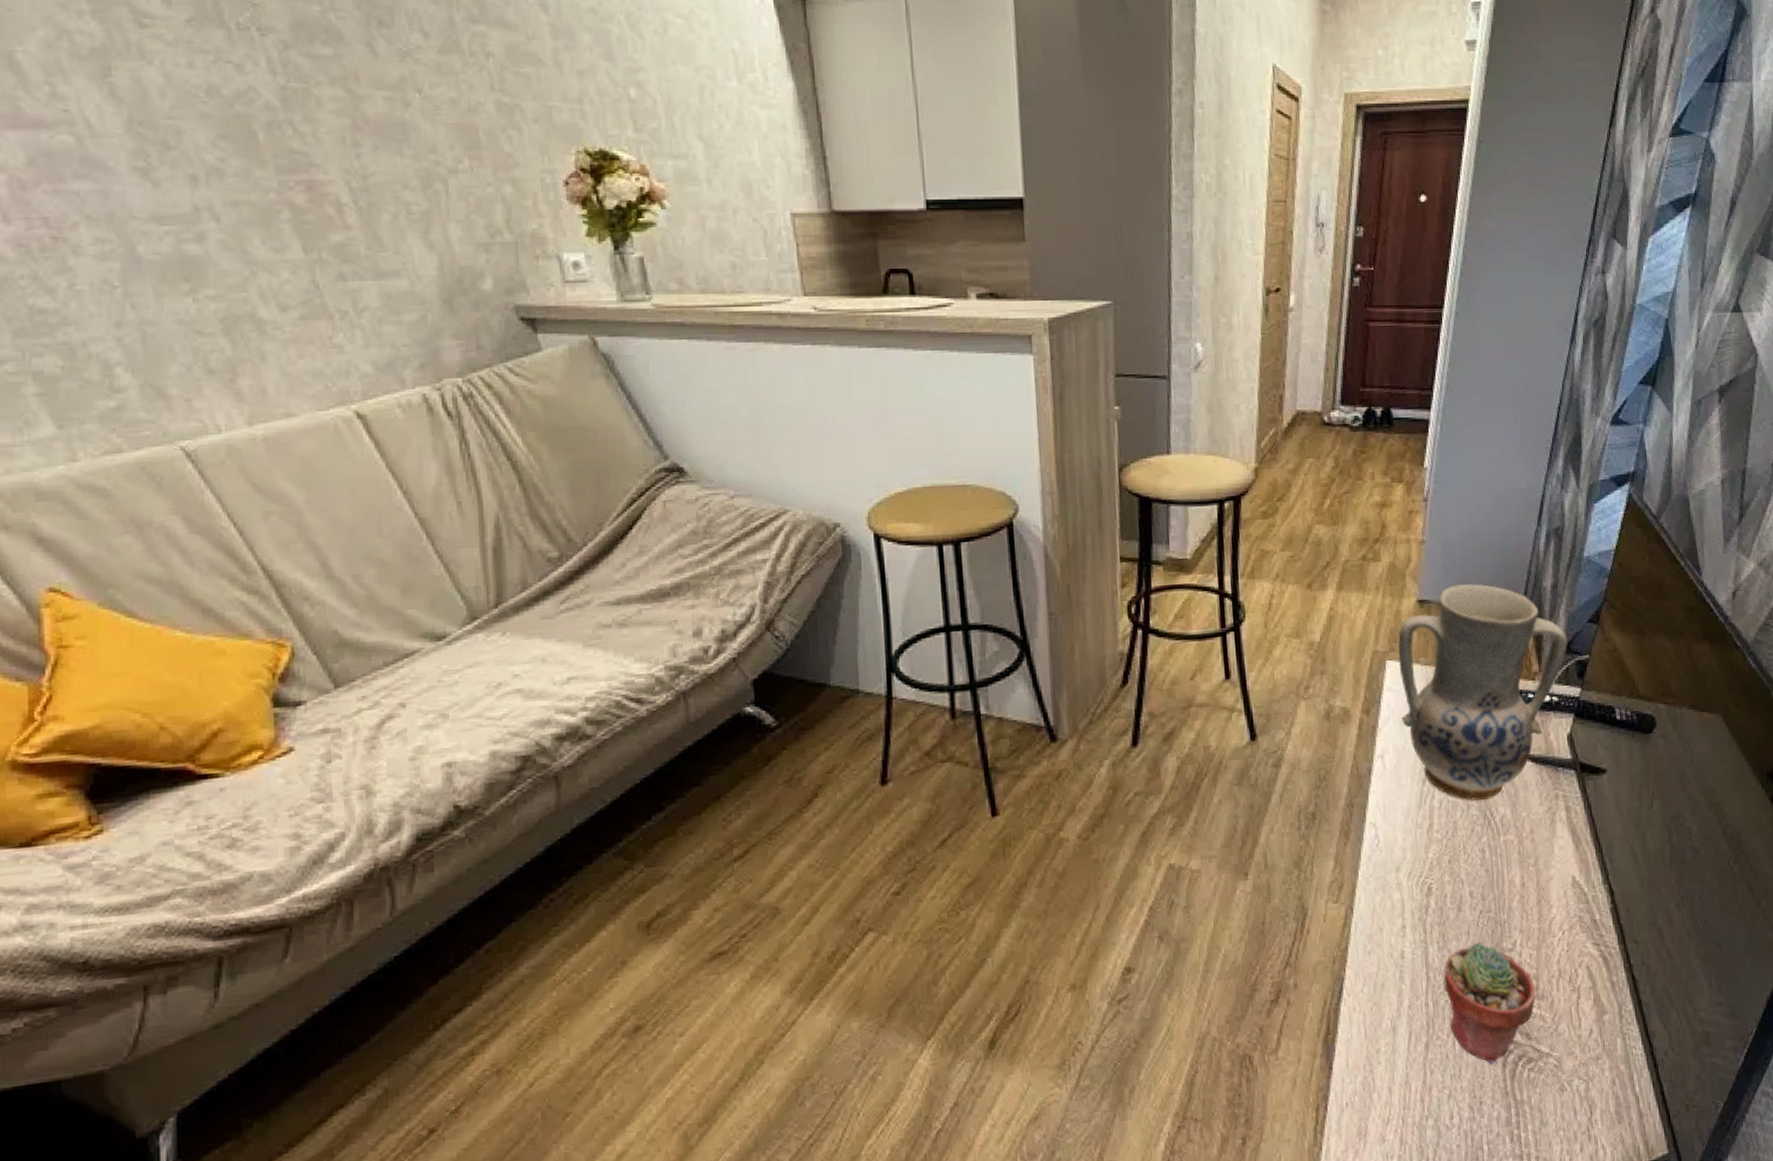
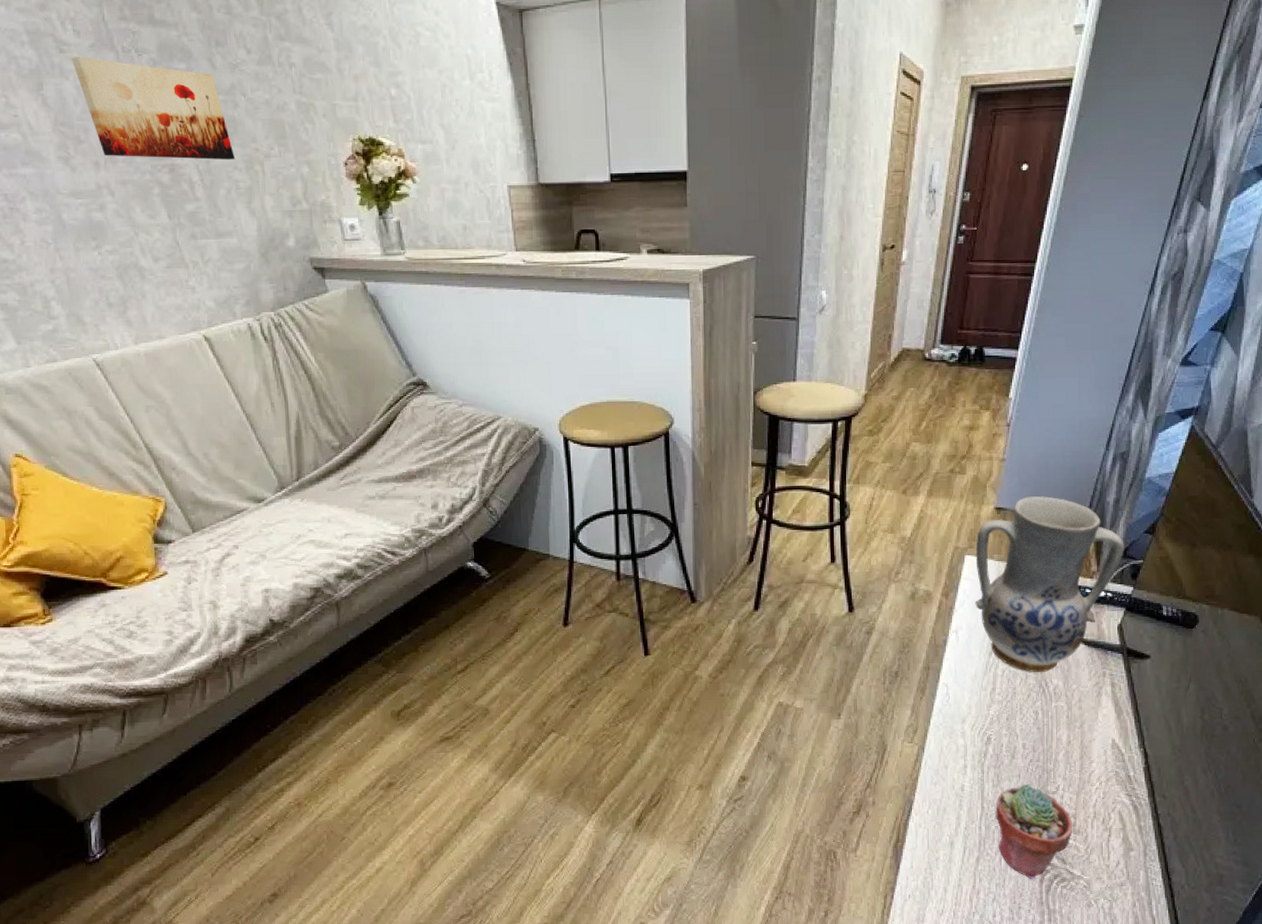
wall art: none [156,34,404,176] -> present [71,57,235,160]

